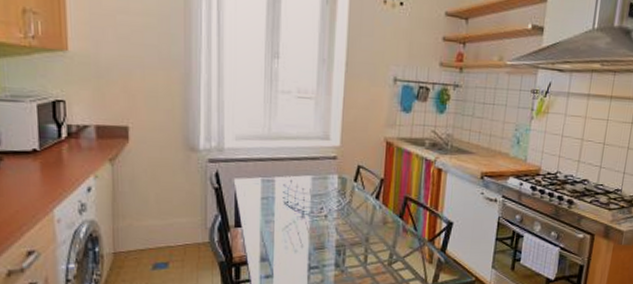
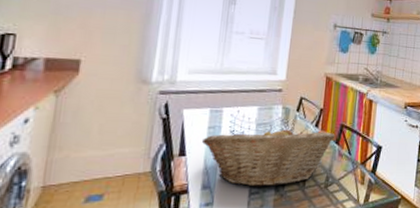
fruit basket: none [255,196,399,262] -> present [201,125,335,187]

